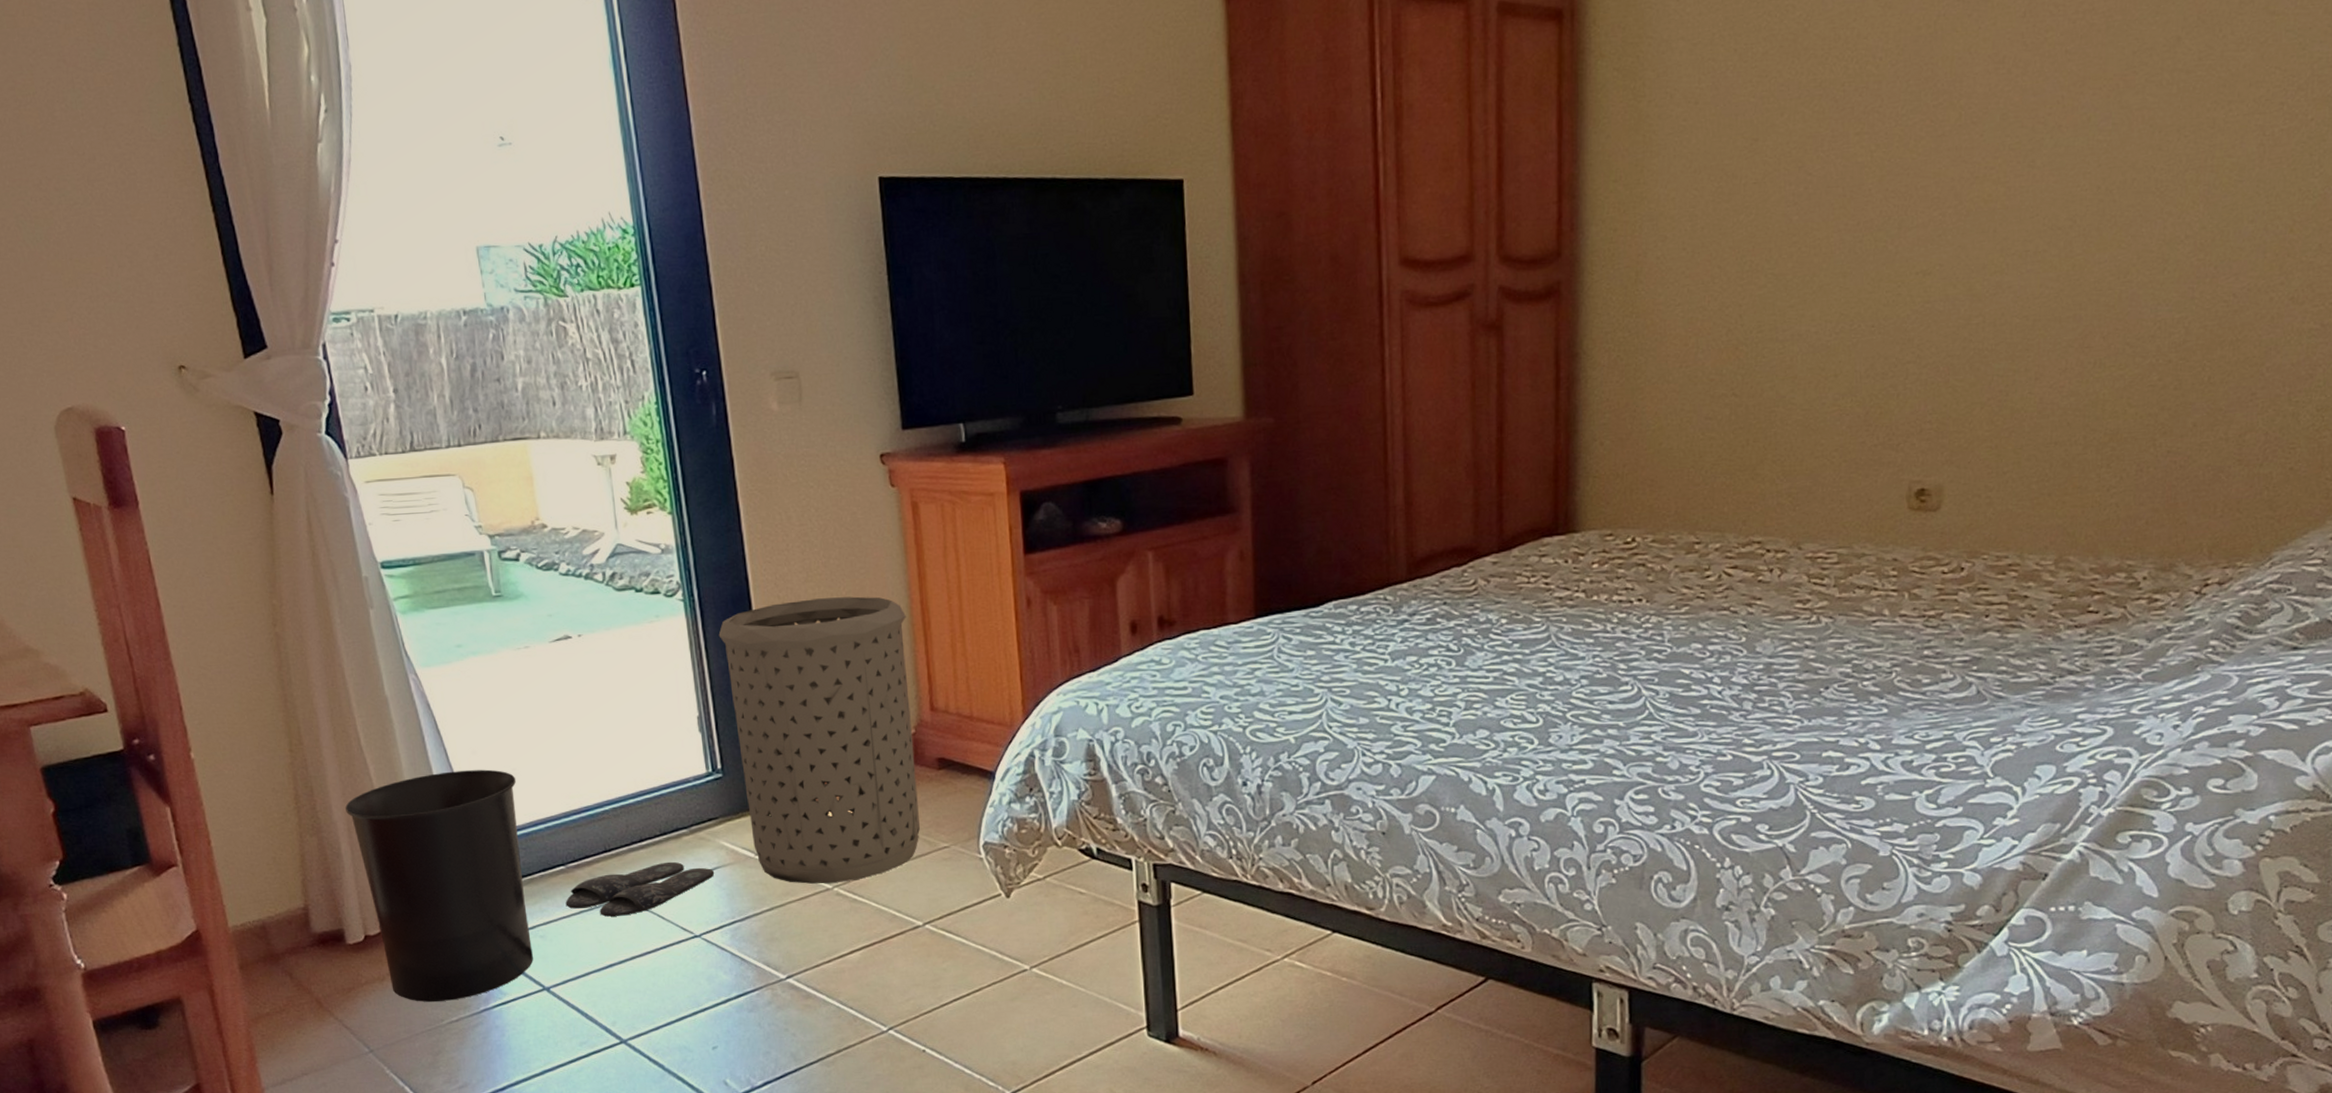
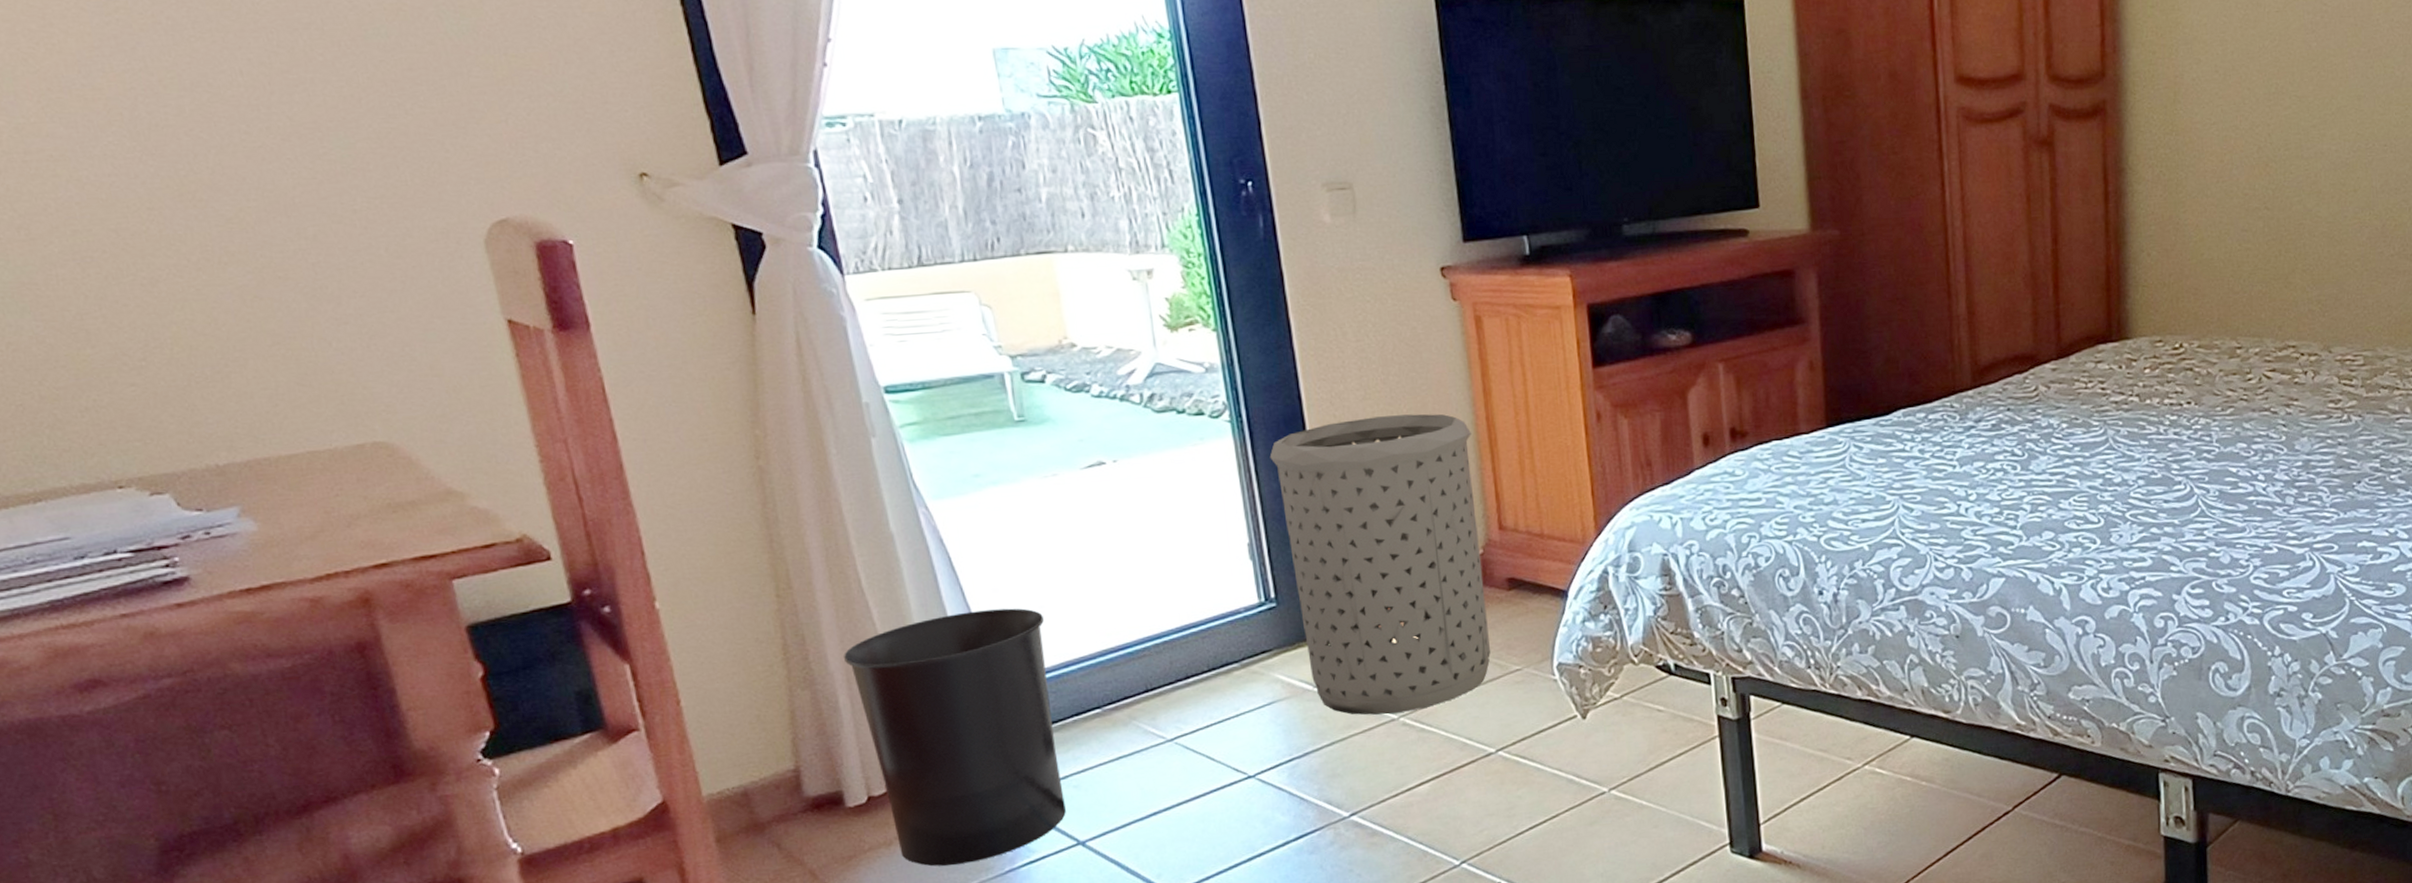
slippers: present [565,861,715,917] -> none [1102,698,1270,761]

